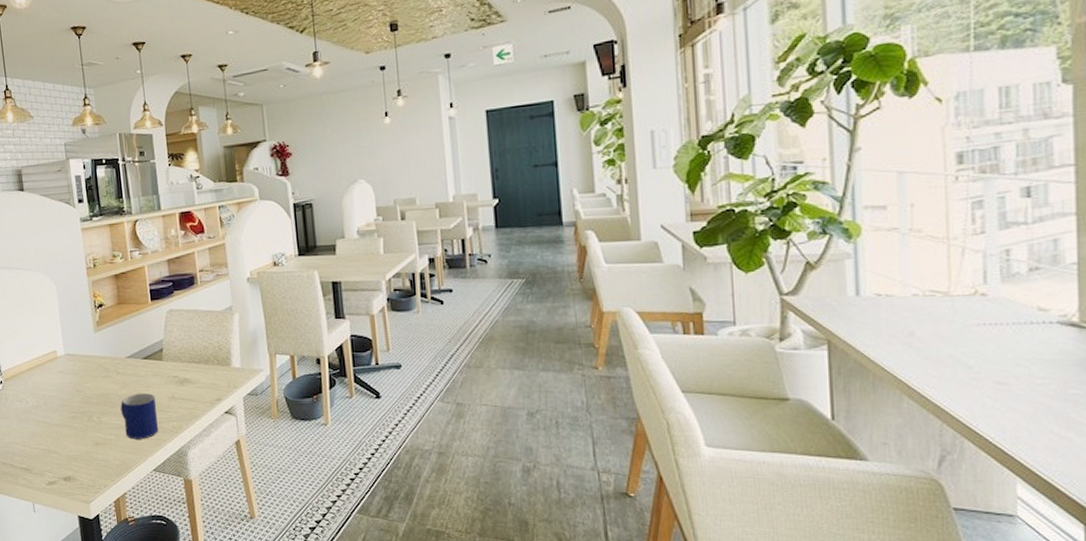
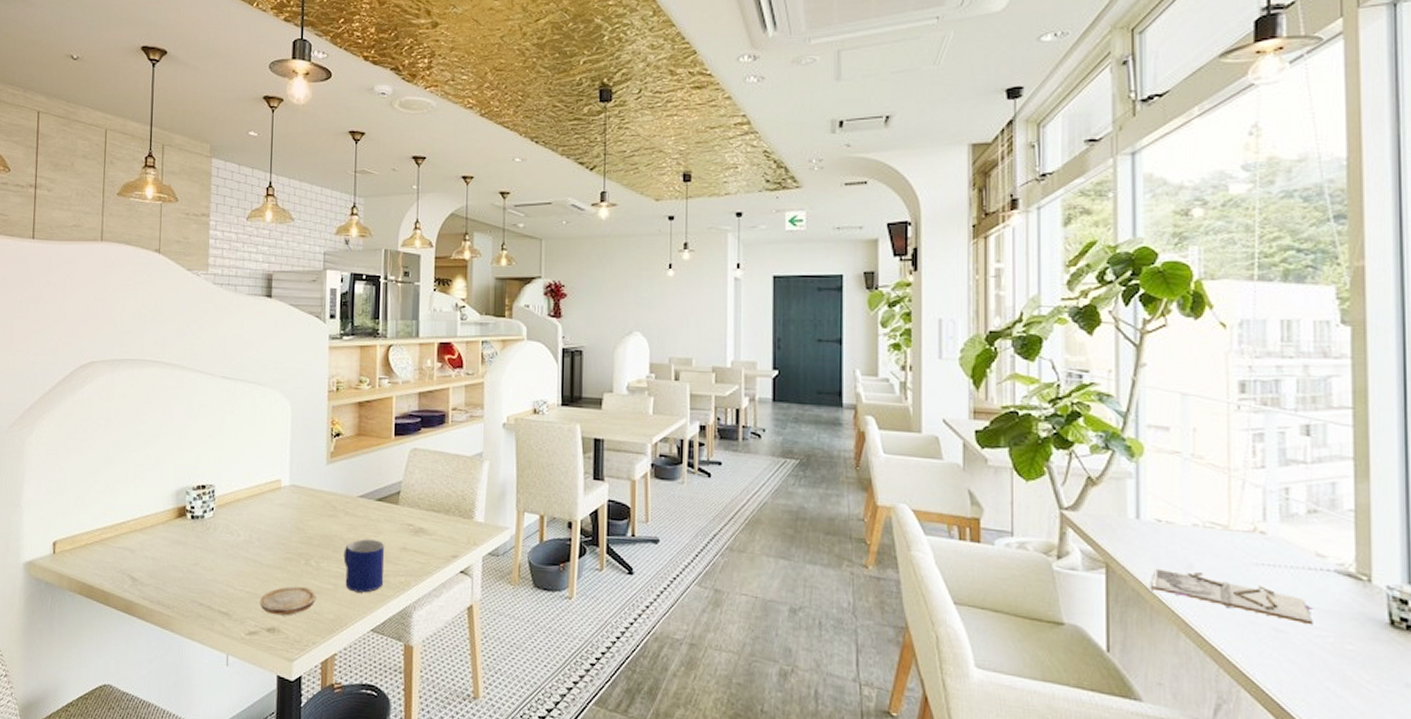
wood slice: none [53,440,102,466] -> present [259,586,316,616]
notebook: none [873,339,1036,375] -> present [1151,568,1313,625]

